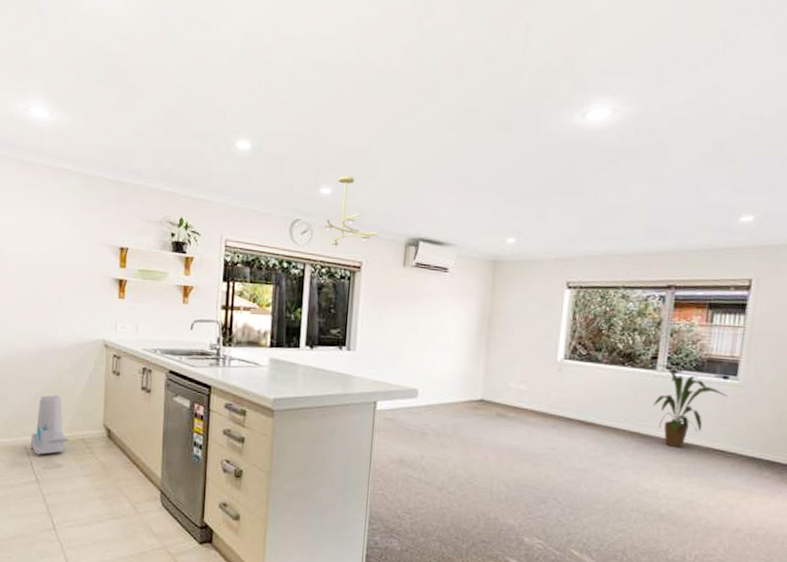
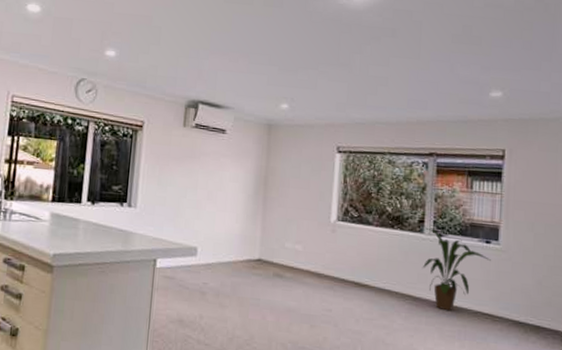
ceiling light fixture: present [326,176,379,249] -> none [110,40,160,108]

